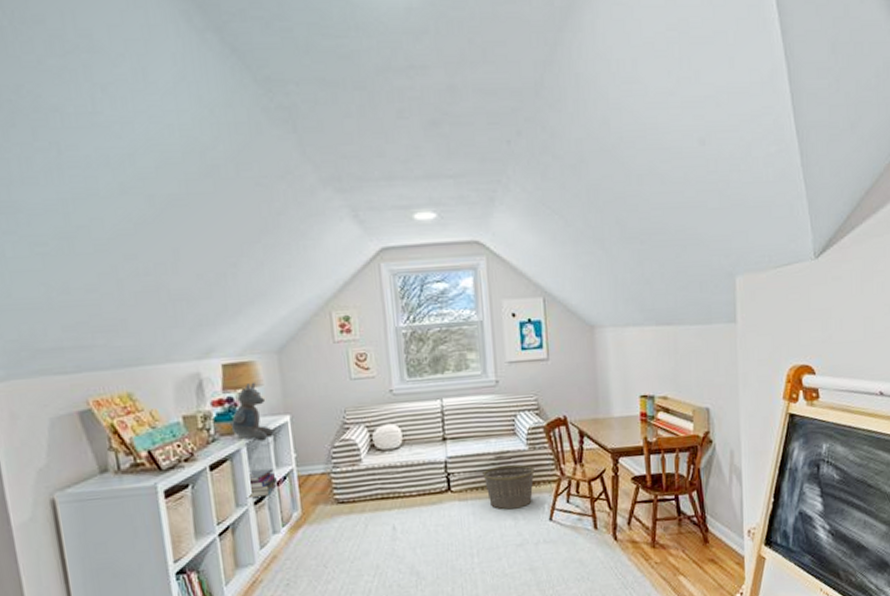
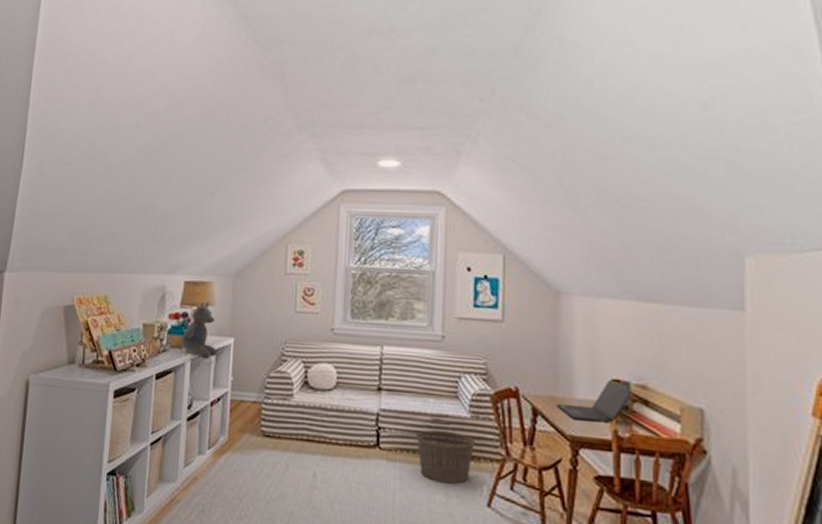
books: present [246,468,277,499] -> none [181,386,211,415]
laptop: none [597,396,656,435] -> present [555,379,632,423]

